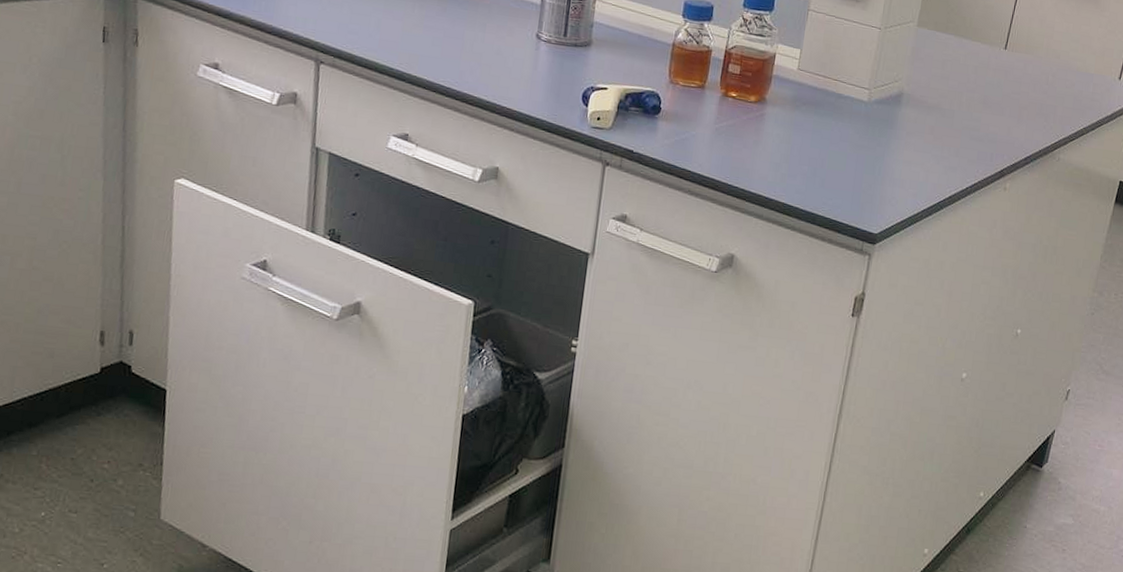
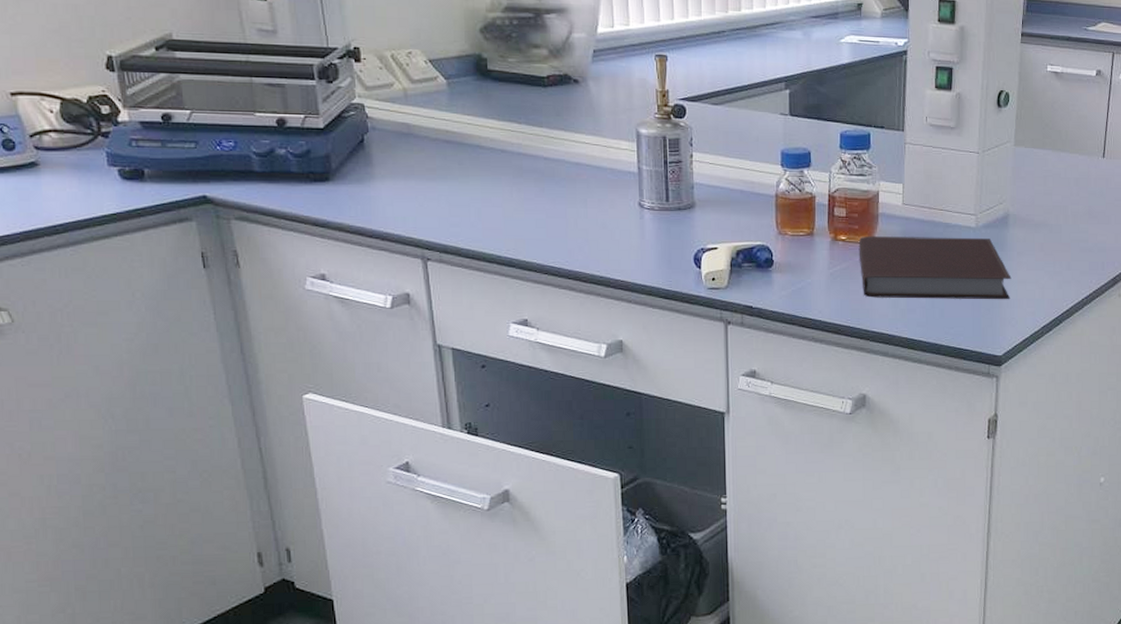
notebook: none [746,96,897,179] -> present [858,236,1012,300]

